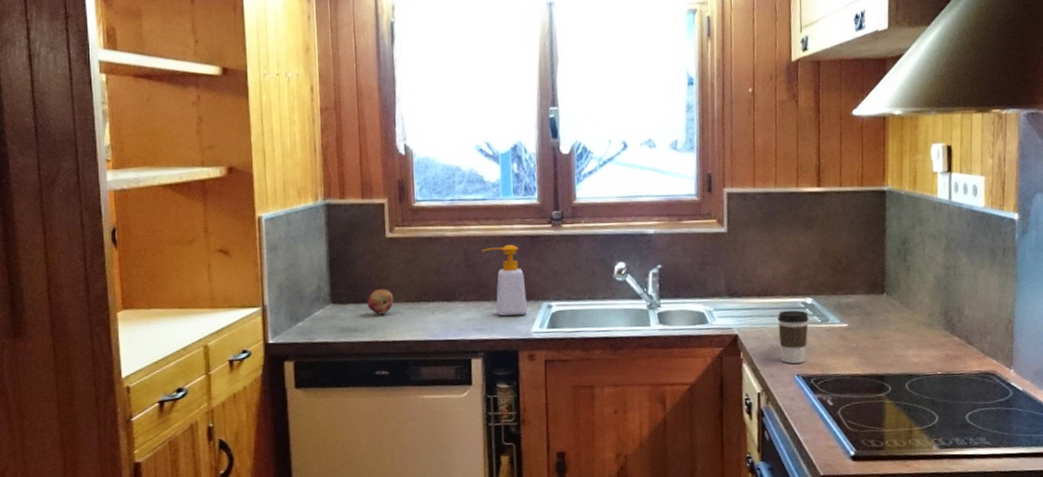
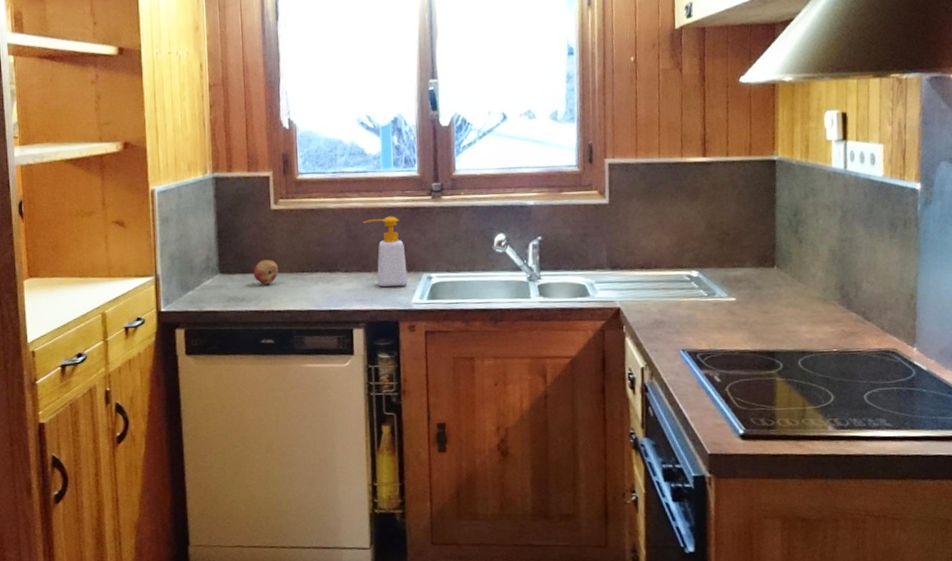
coffee cup: present [777,310,809,364] -> none [661,283,695,338]

